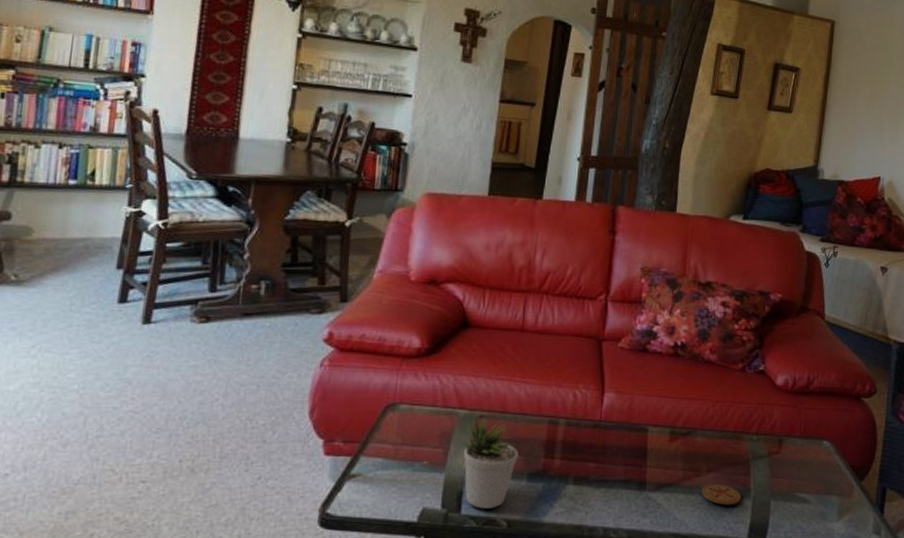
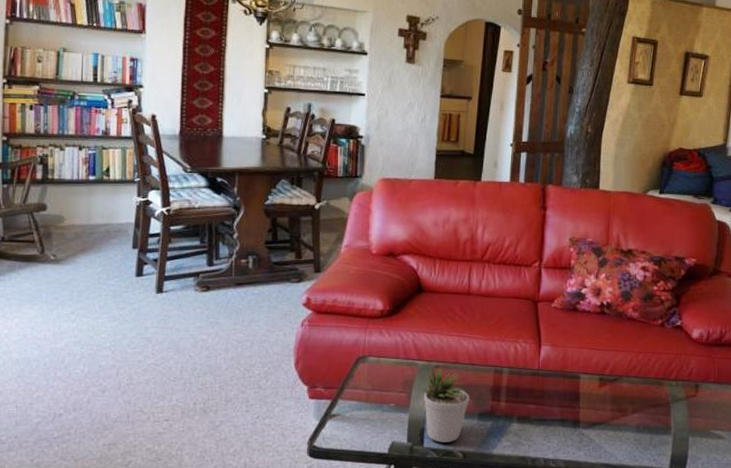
coaster: present [701,483,741,505] -> none [627,422,663,440]

